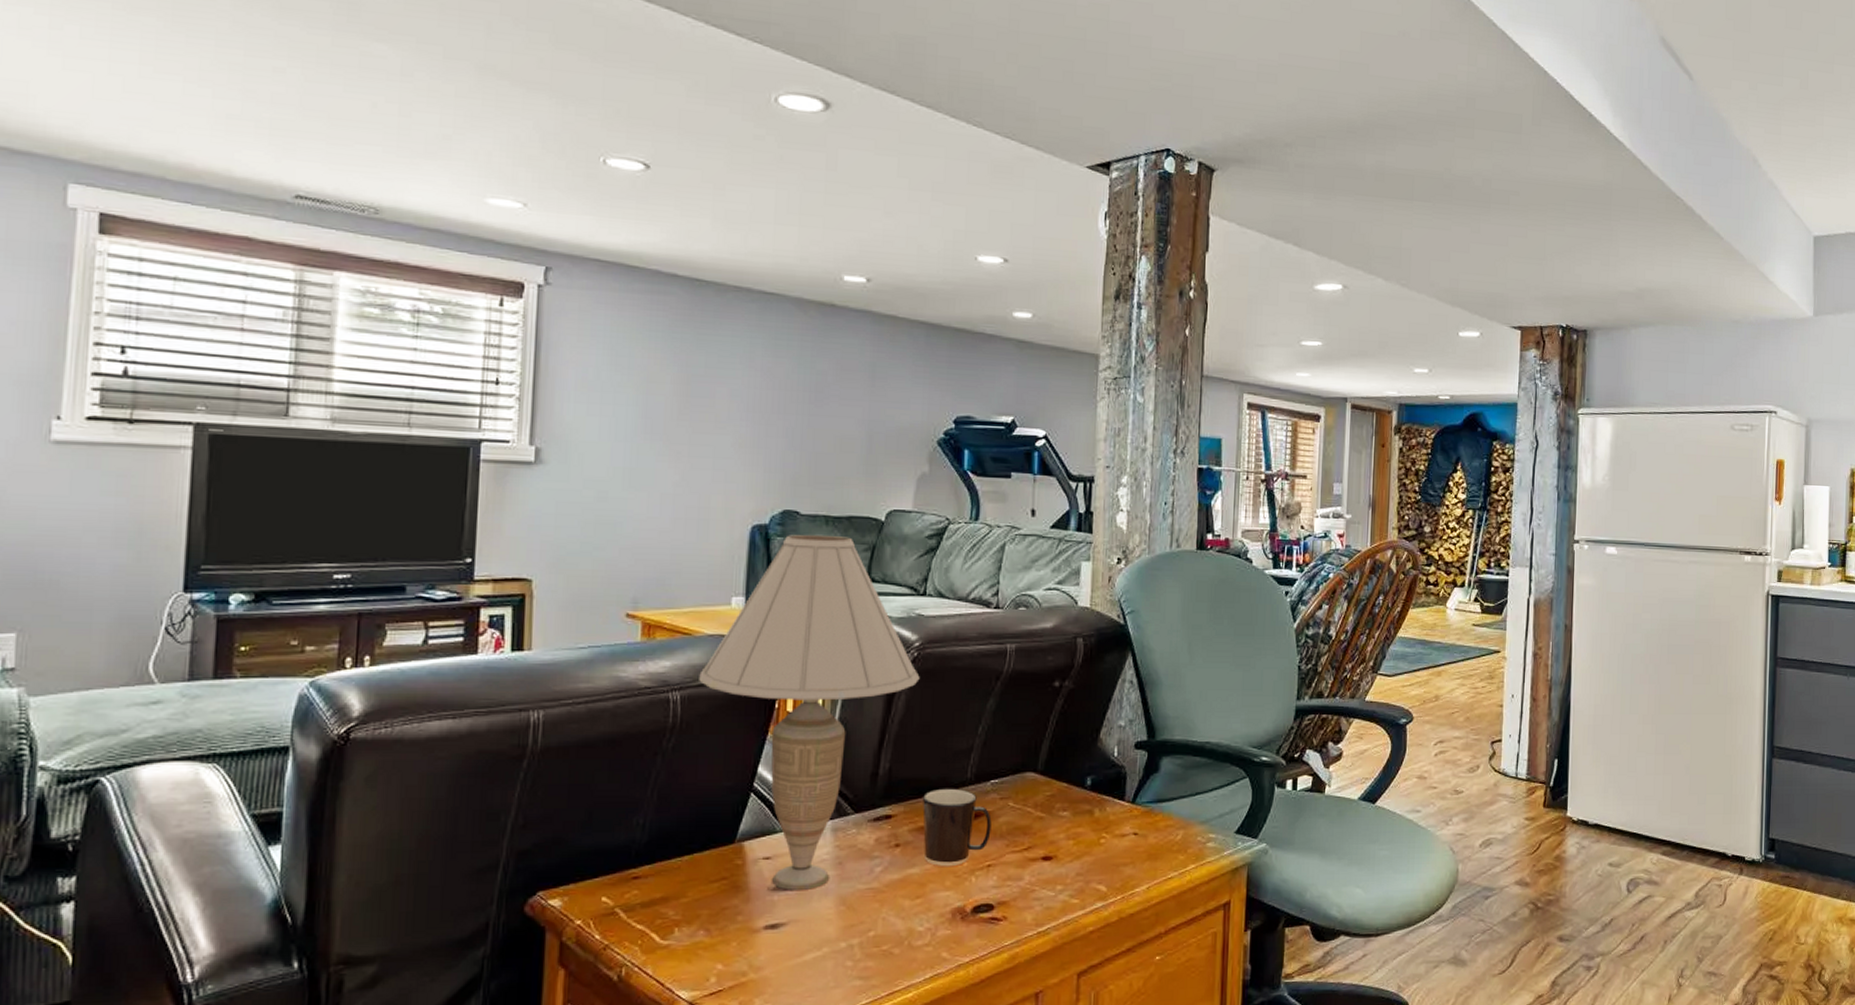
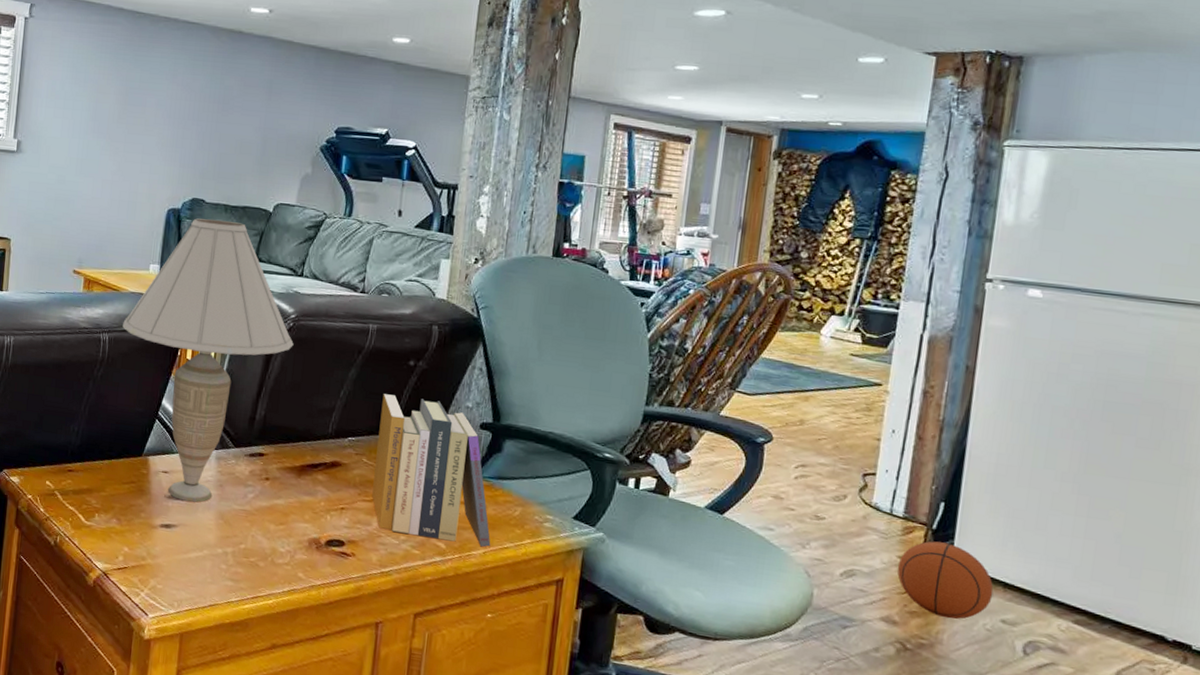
mug: present [922,788,992,867] -> none [288,438,347,505]
books: none [1022,723,1154,883] -> present [372,394,491,547]
basketball: none [1525,798,1601,871] -> present [897,541,994,620]

